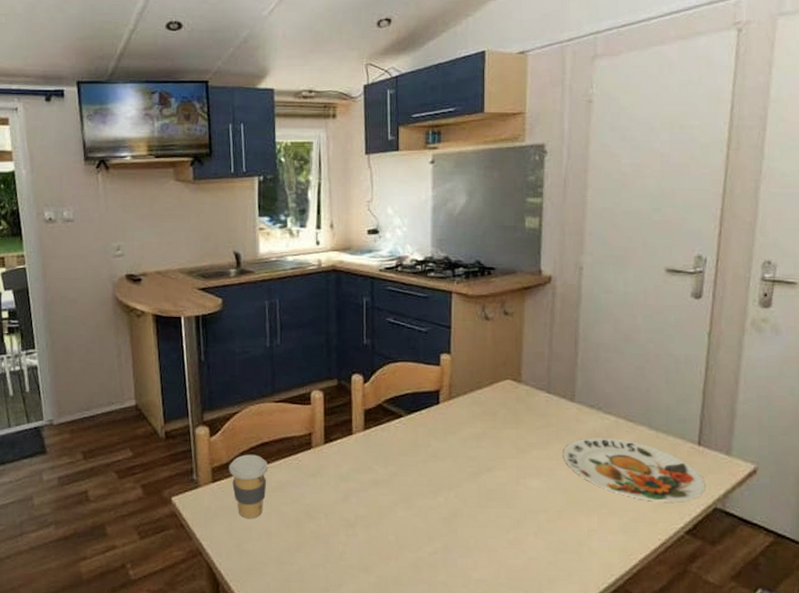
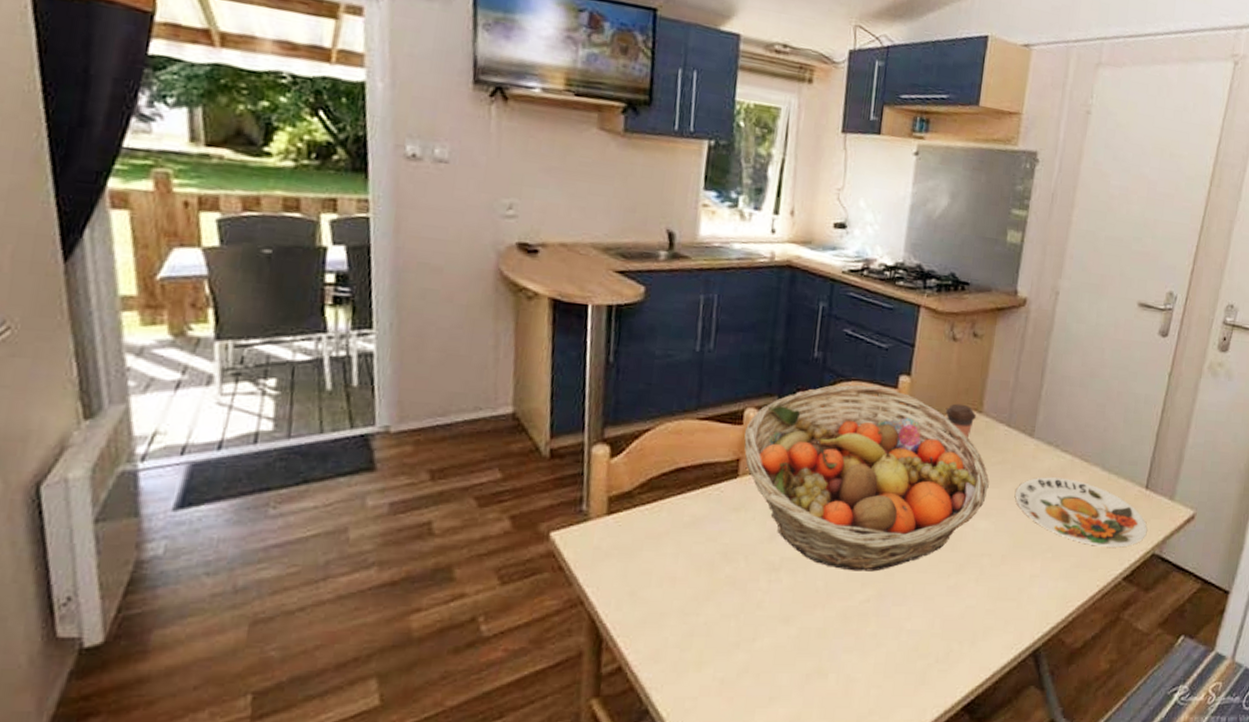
coffee cup: present [229,454,269,518] -> none [630,481,682,560]
fruit basket: none [313,365,536,527] -> present [744,384,989,572]
coffee cup: none [486,375,516,406] -> present [945,403,976,439]

